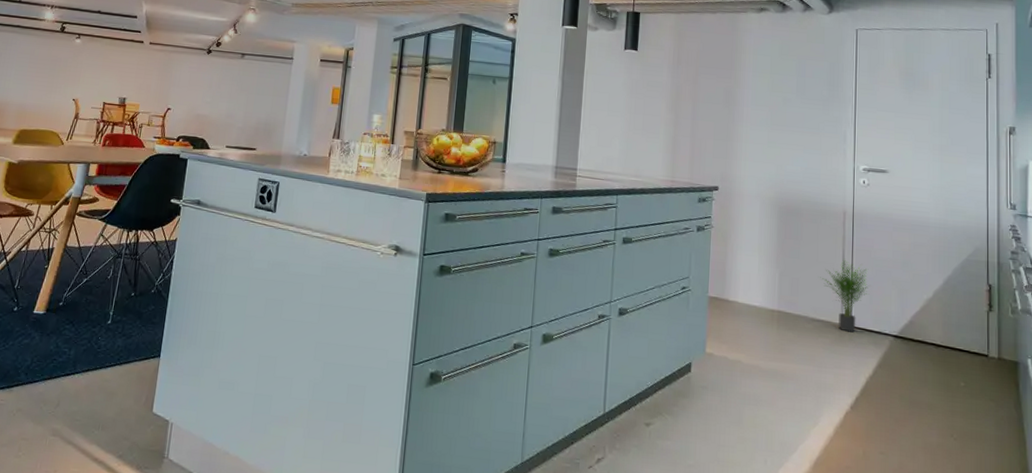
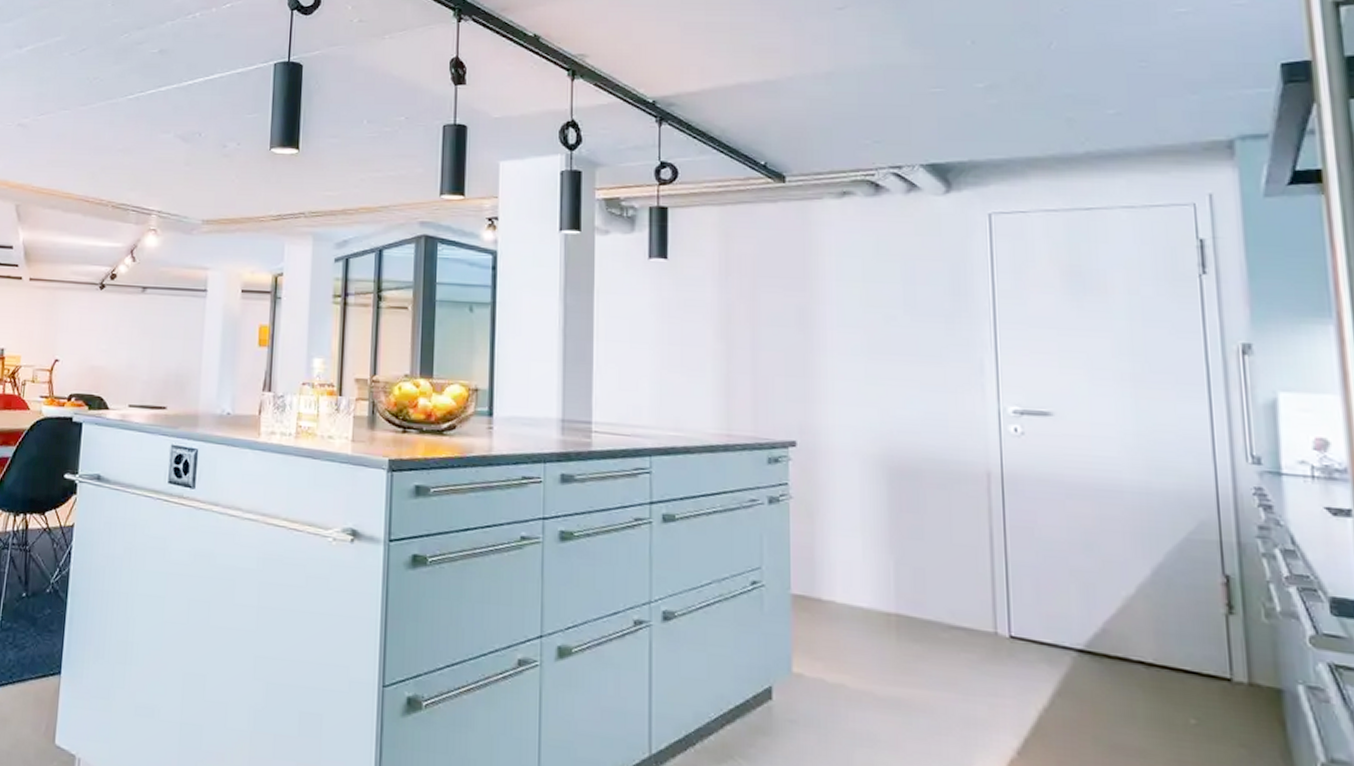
potted plant: present [820,259,868,333] -> none [957,540,1033,645]

